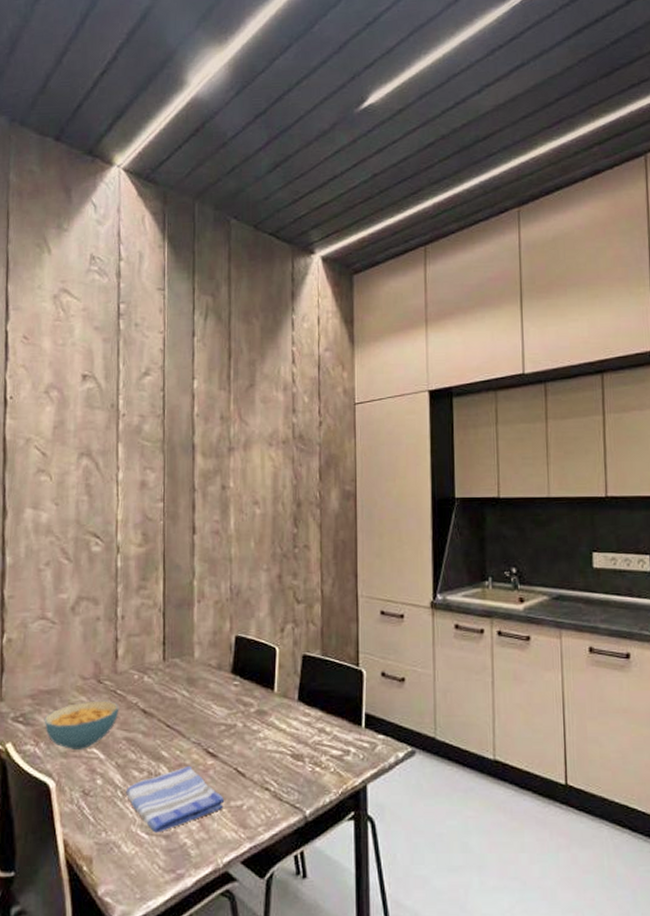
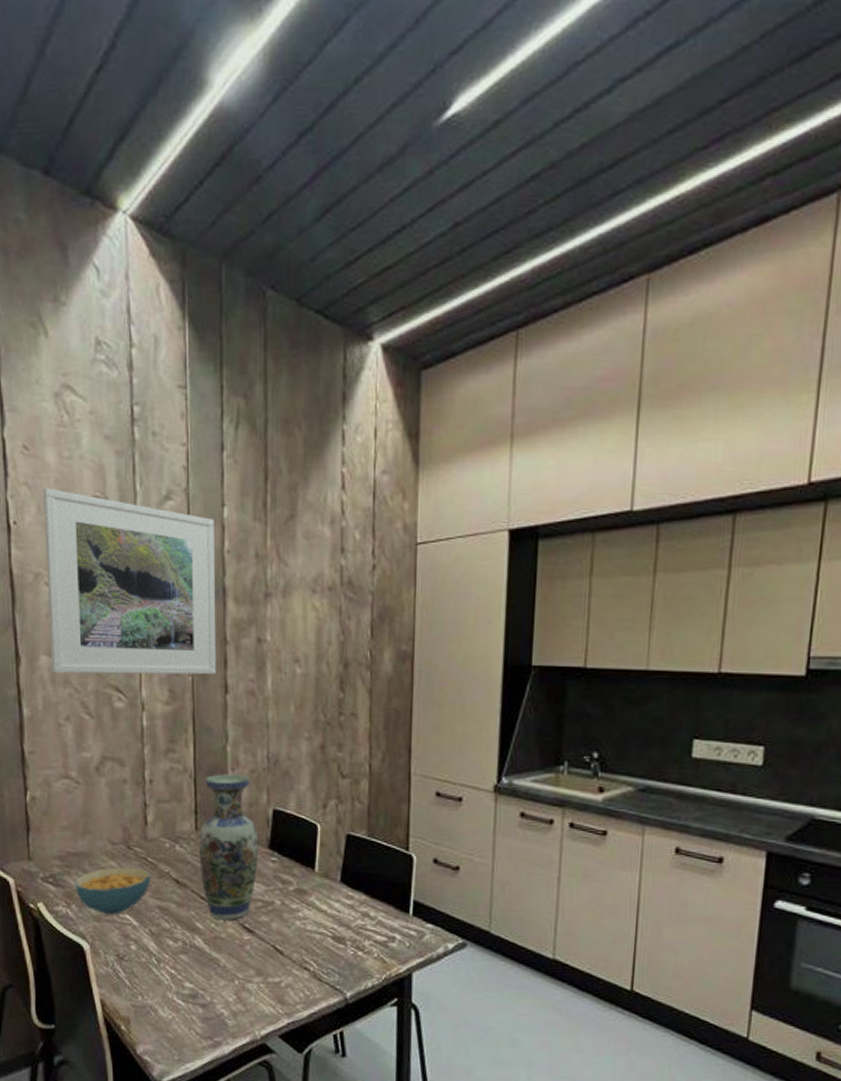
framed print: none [35,369,186,524] -> present [43,488,216,675]
dish towel: present [125,765,225,833] -> none [160,939,262,1001]
vase: none [166,606,222,746] -> present [199,774,259,920]

